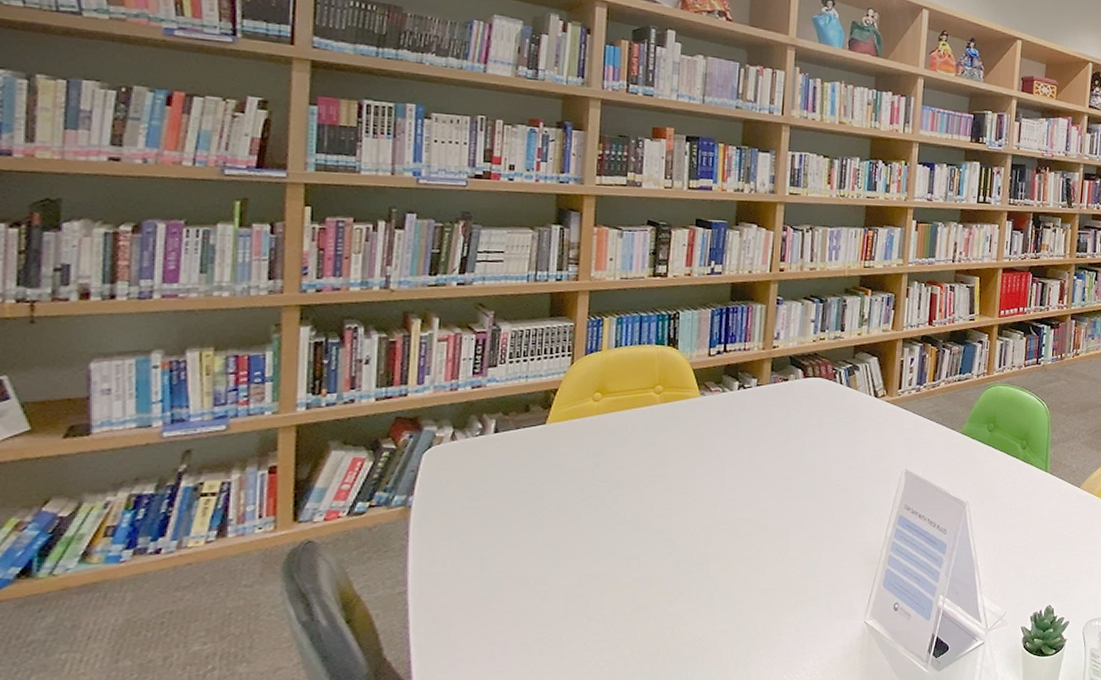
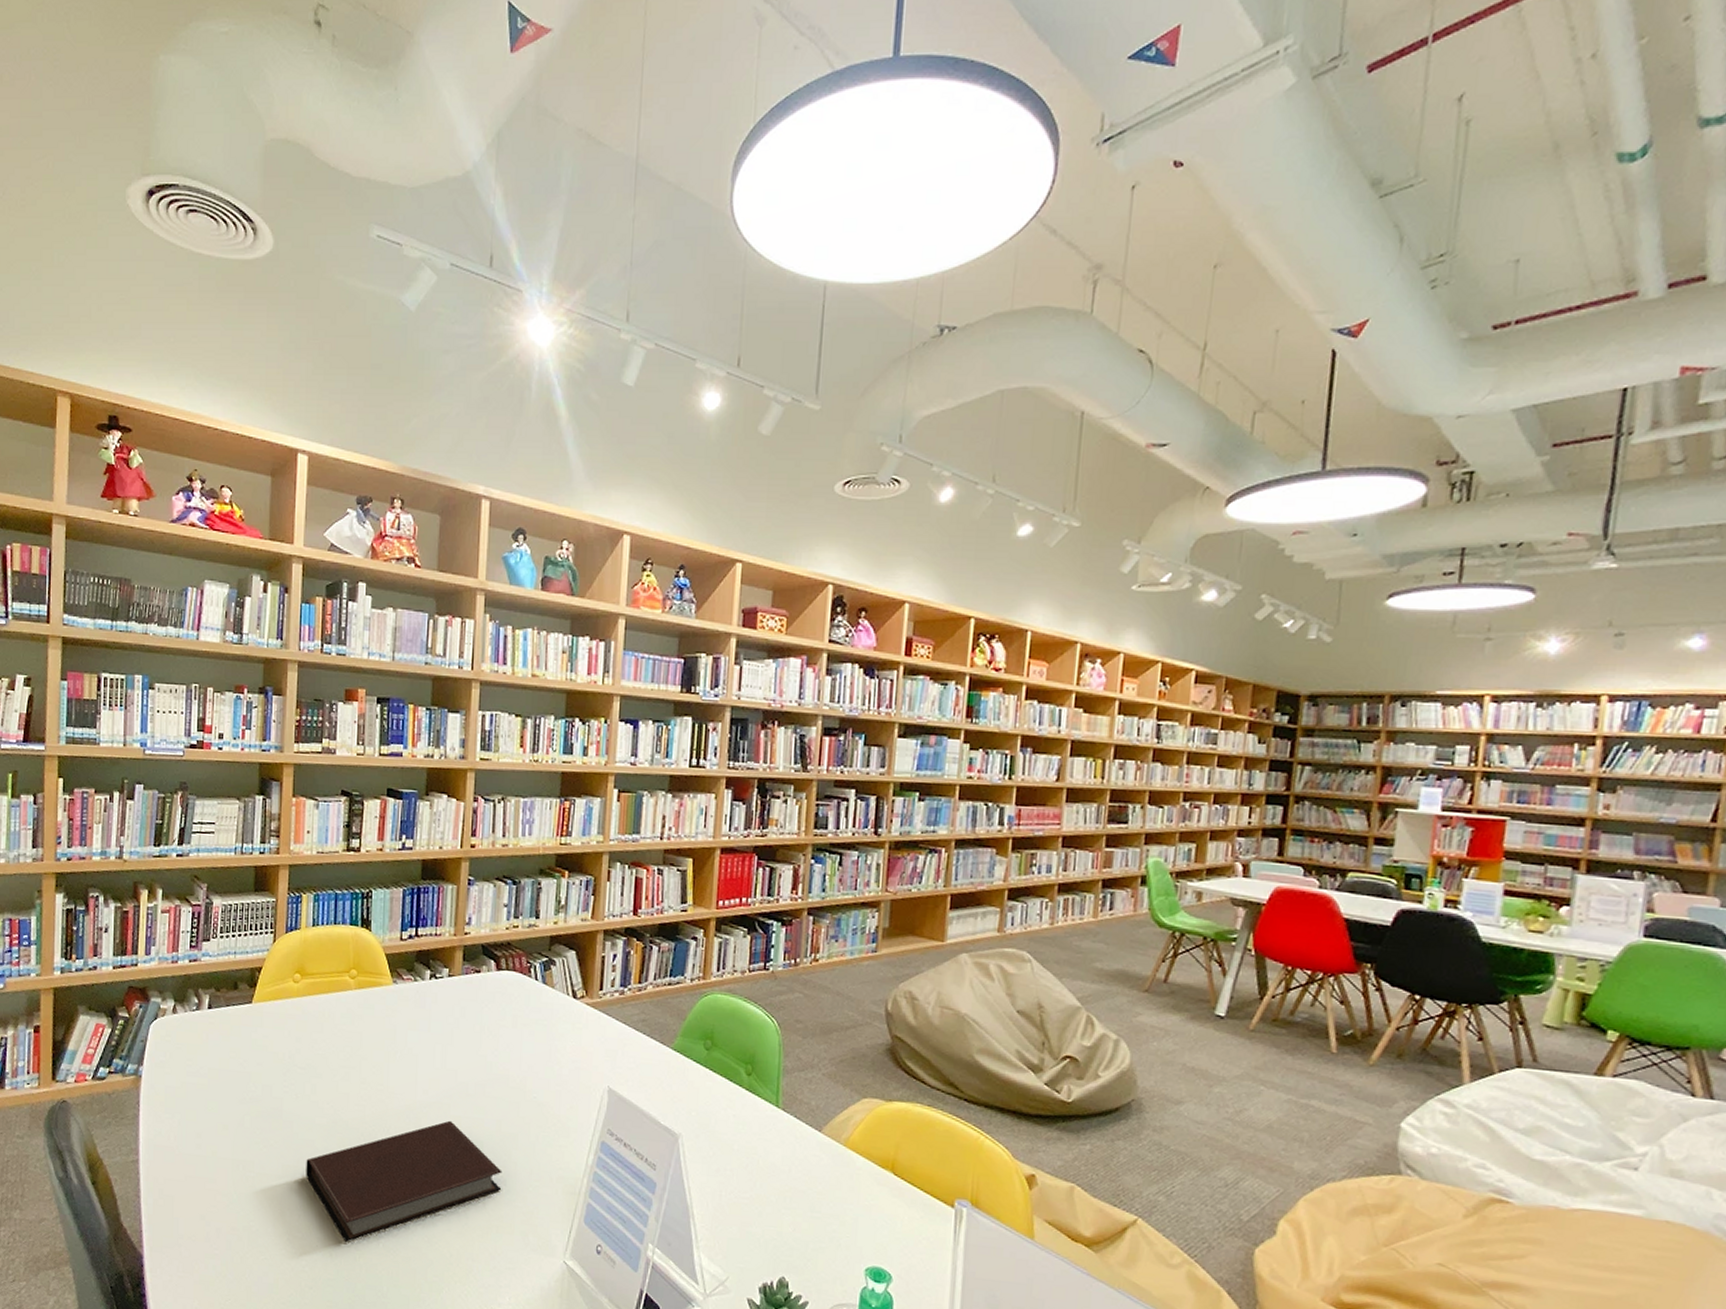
notebook: none [606,513,808,637] -> present [306,1120,503,1242]

